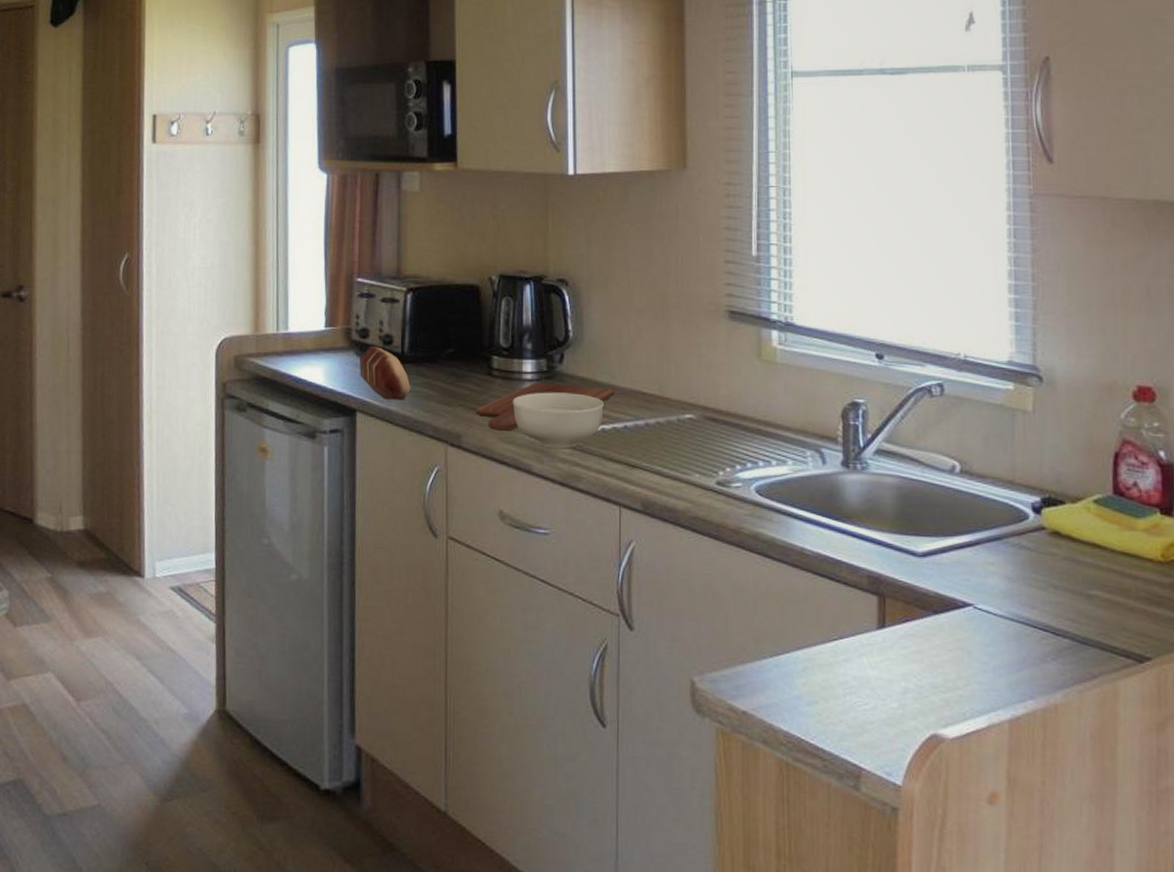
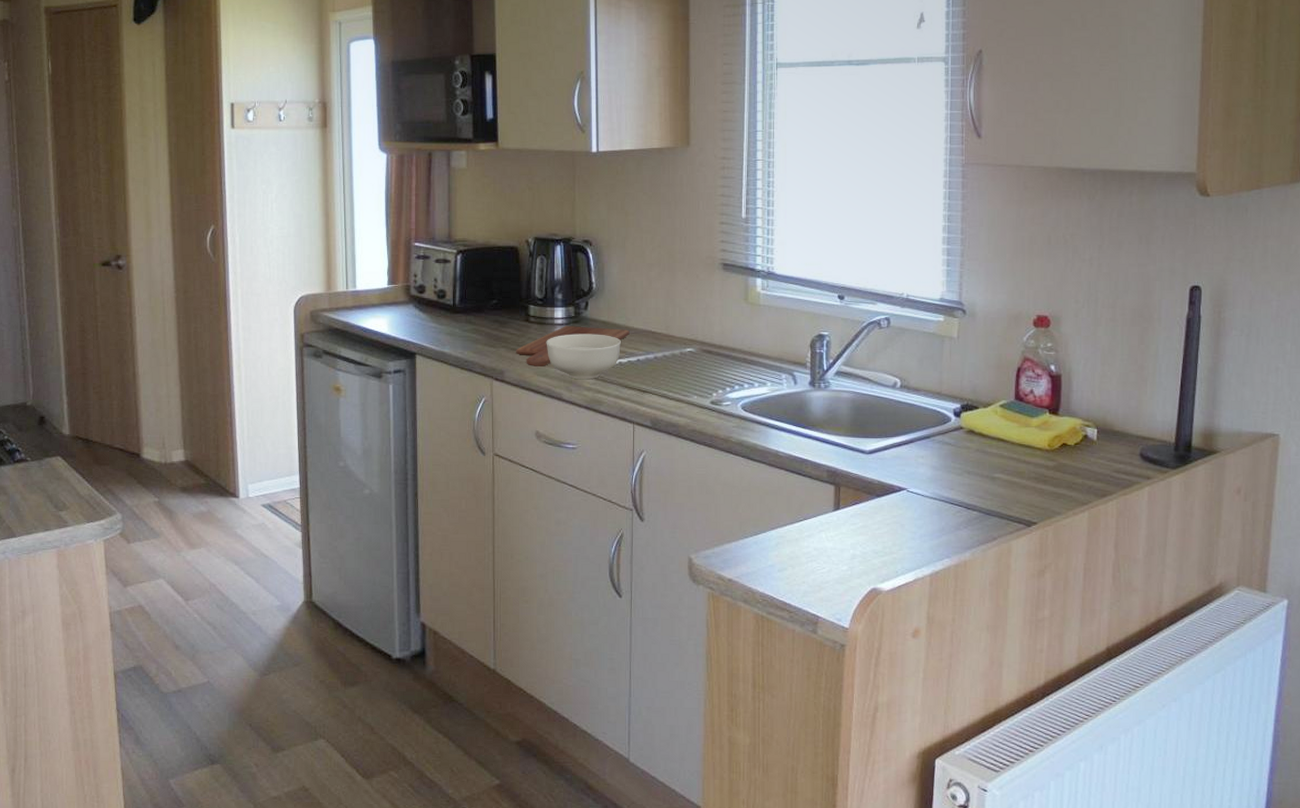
bread loaf: present [360,345,411,400] -> none [418,299,462,344]

